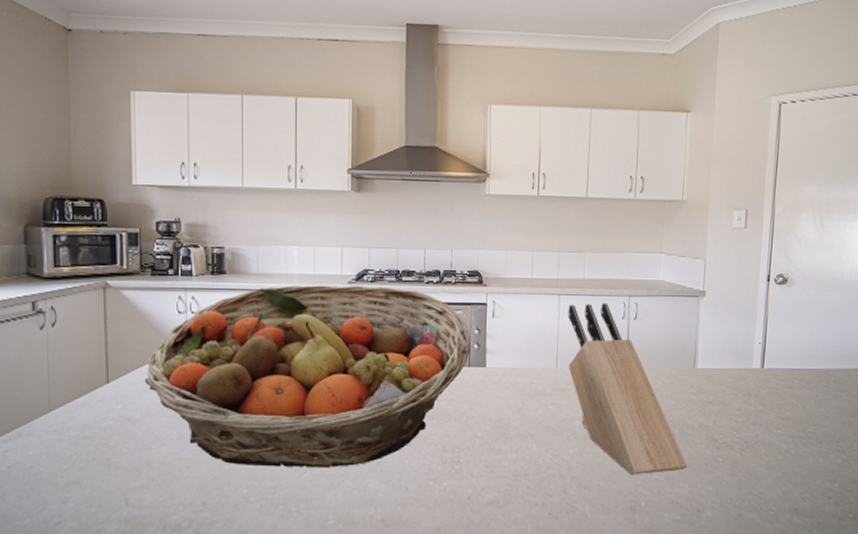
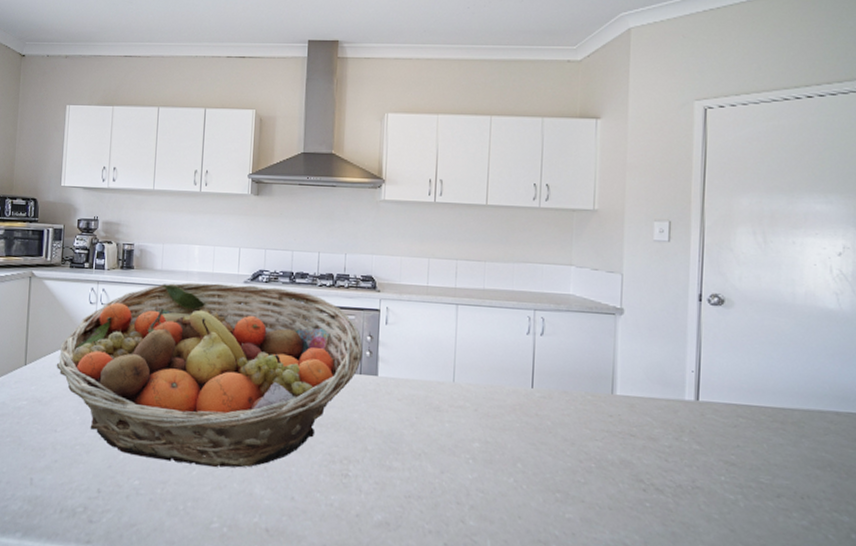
knife block: present [568,303,688,475] -> none [466,316,608,512]

